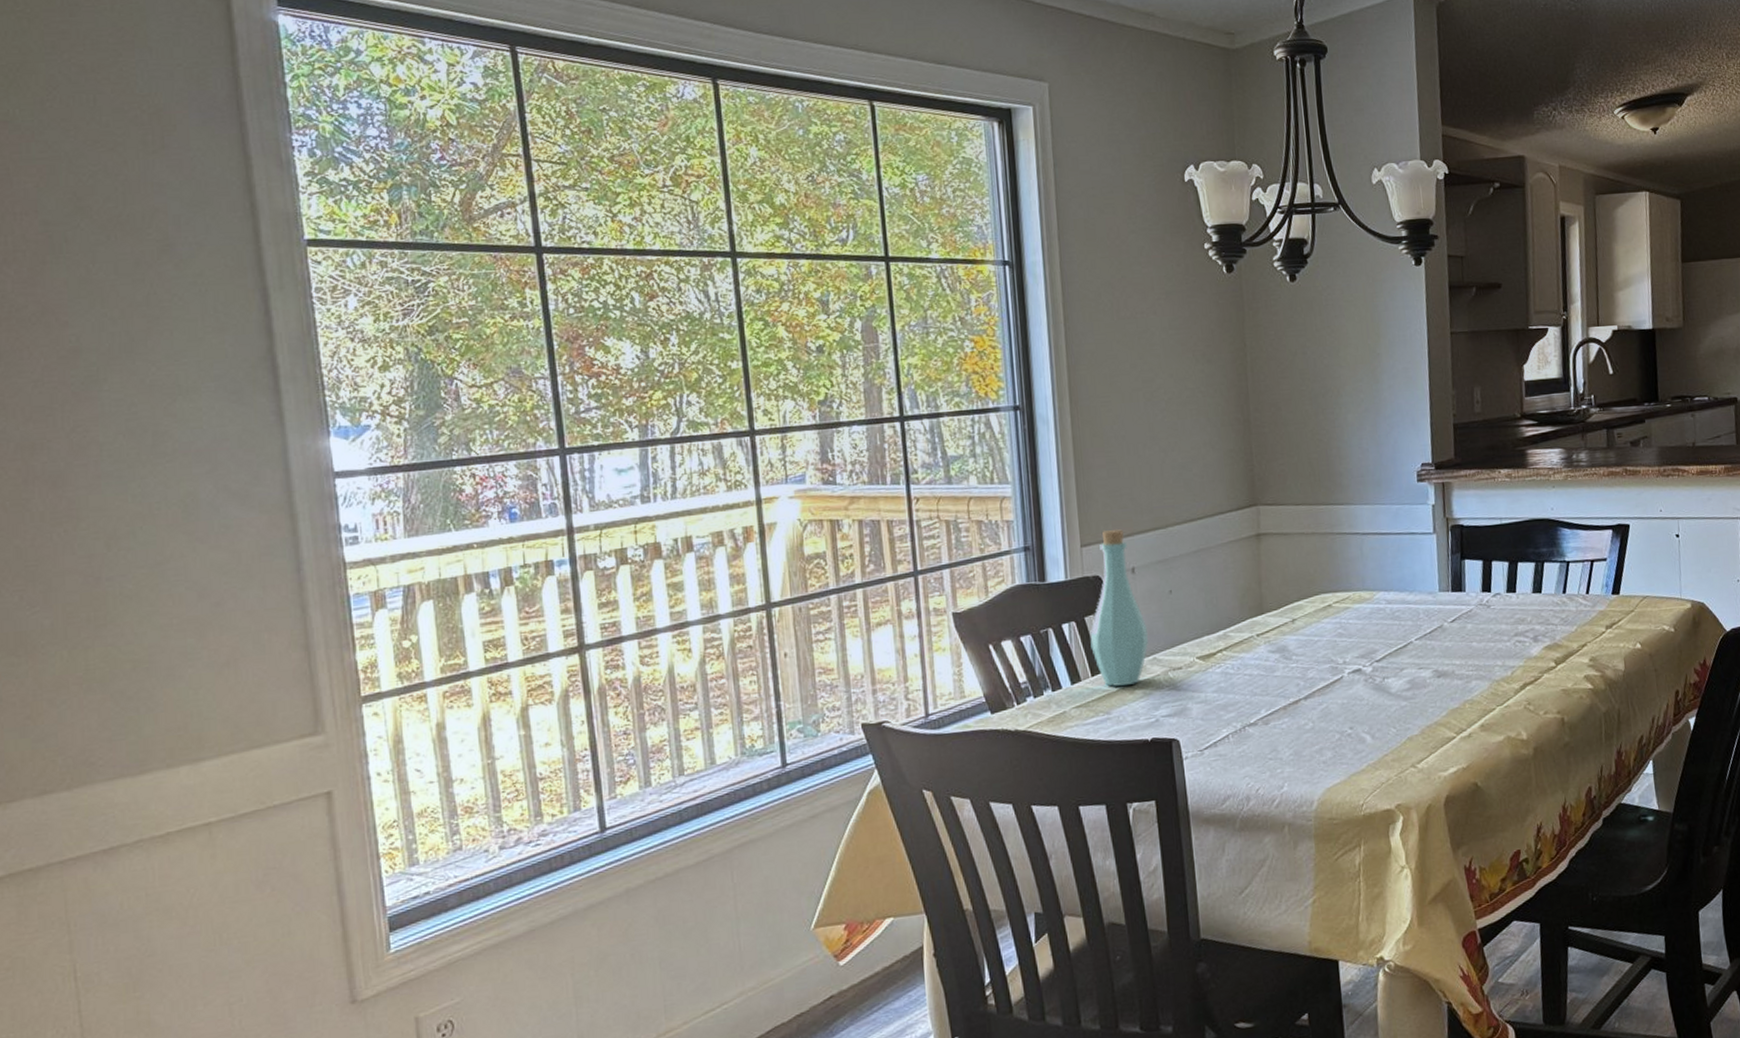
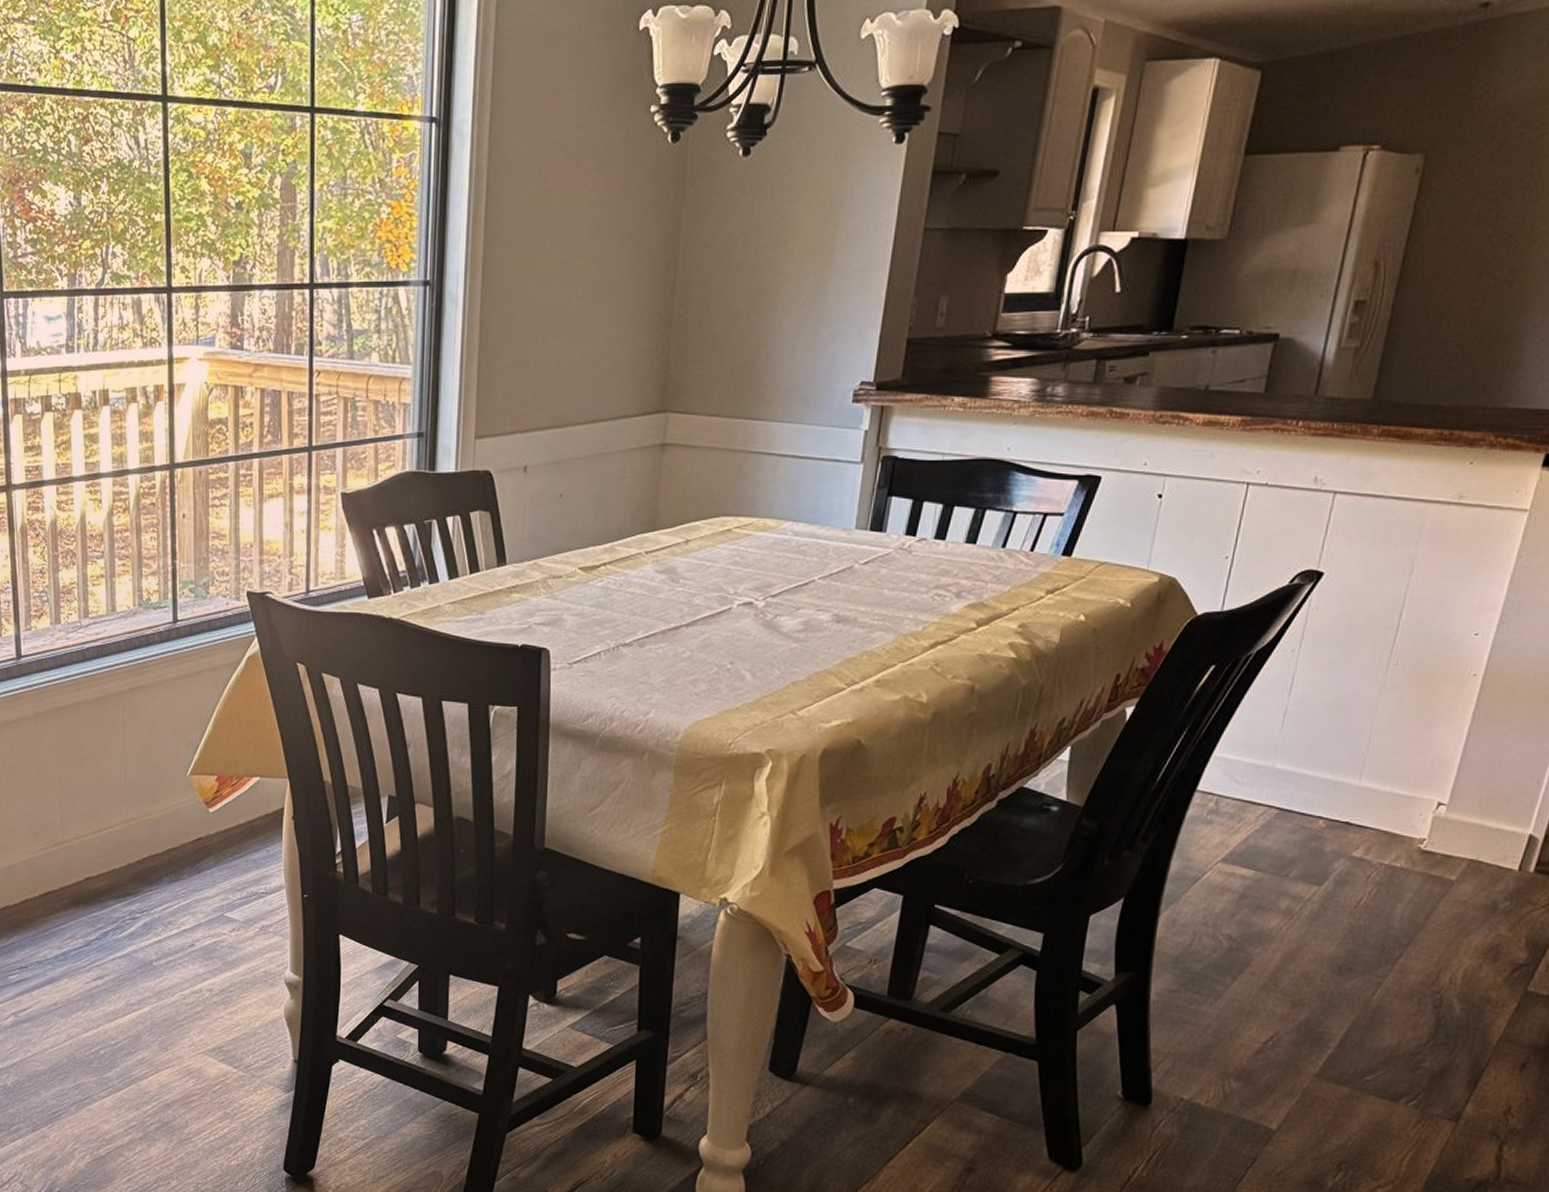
bottle: present [1090,529,1149,687] -> none [473,424,532,587]

